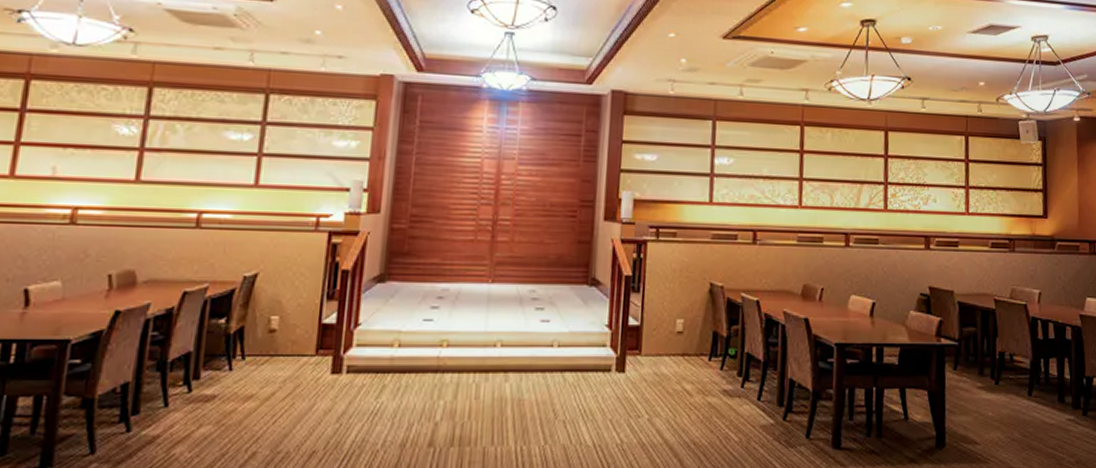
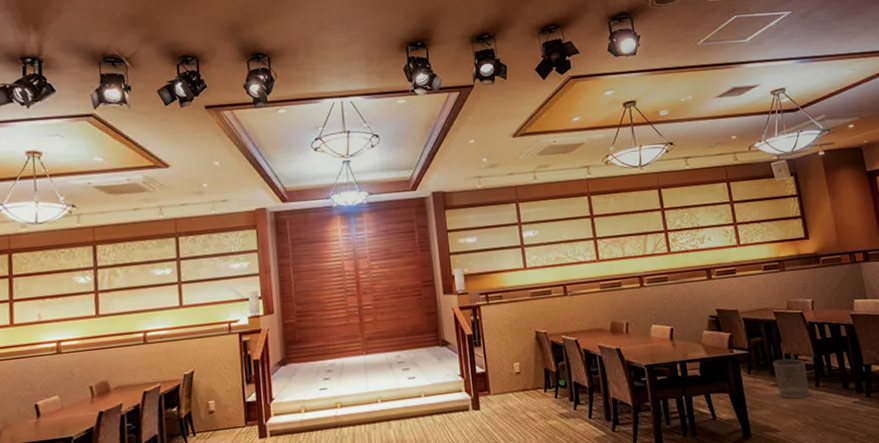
waste bin: none [983,357,1021,407] -> present [772,358,810,399]

